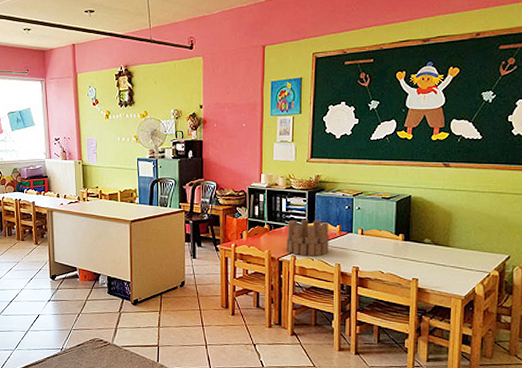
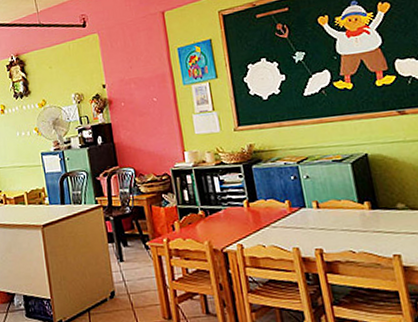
building block set: present [286,218,329,257] -> none [225,197,282,243]

